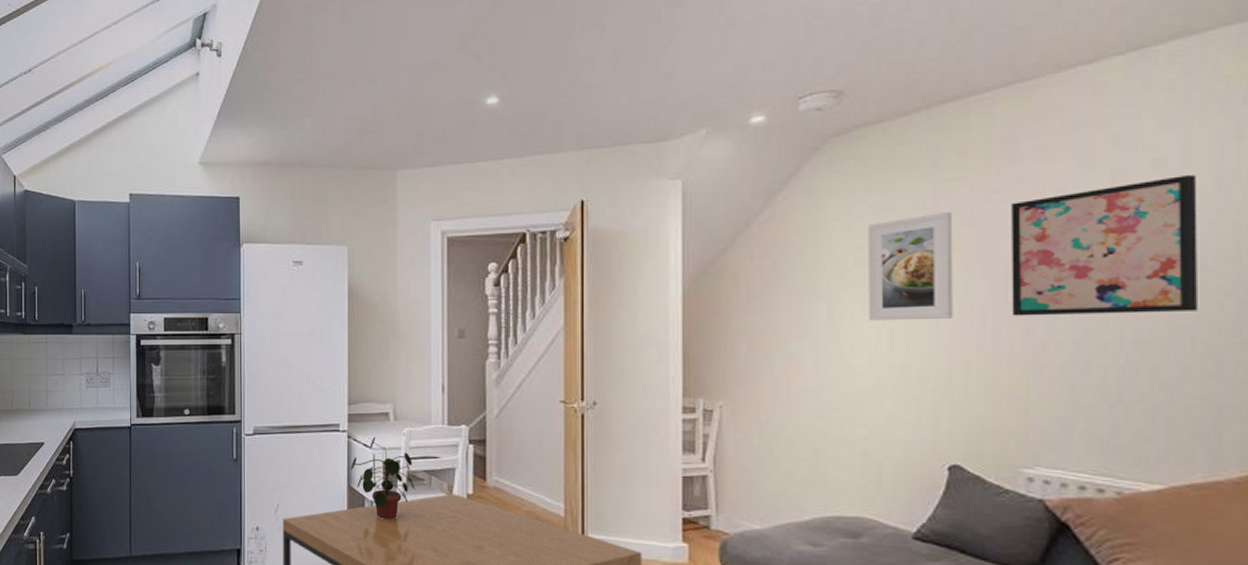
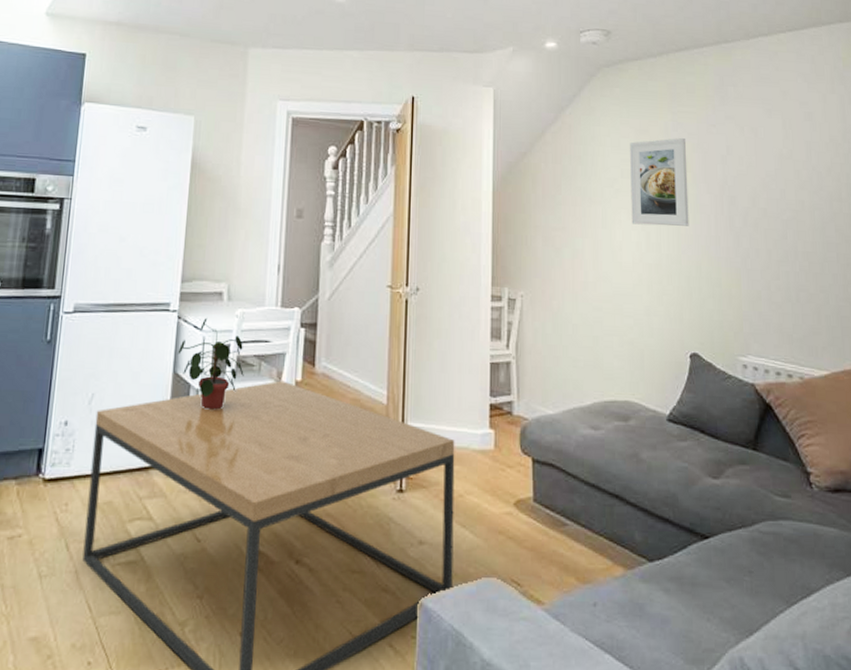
wall art: present [1011,175,1197,316] -> none [723,127,838,231]

